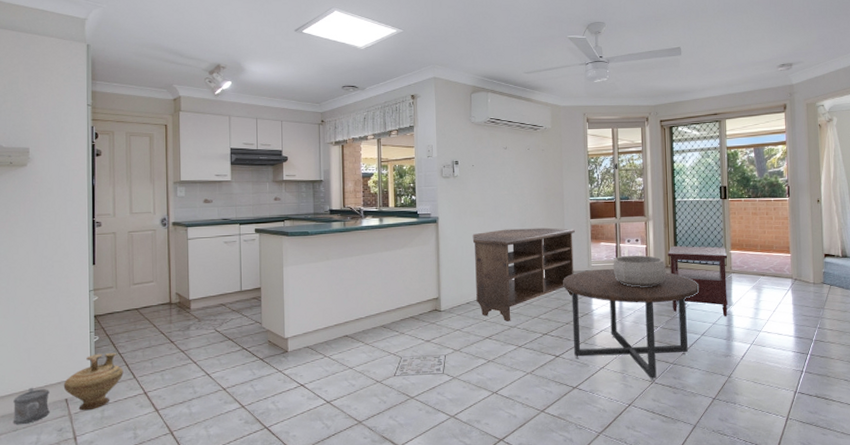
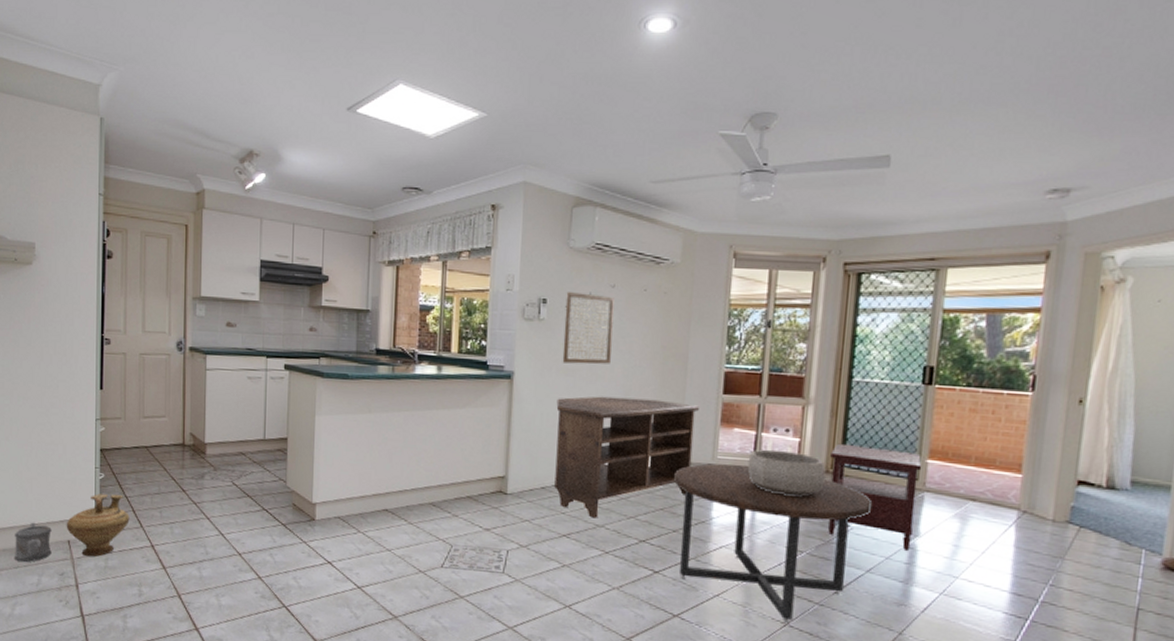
wall art: none [472,153,509,207] -> present [562,292,614,365]

